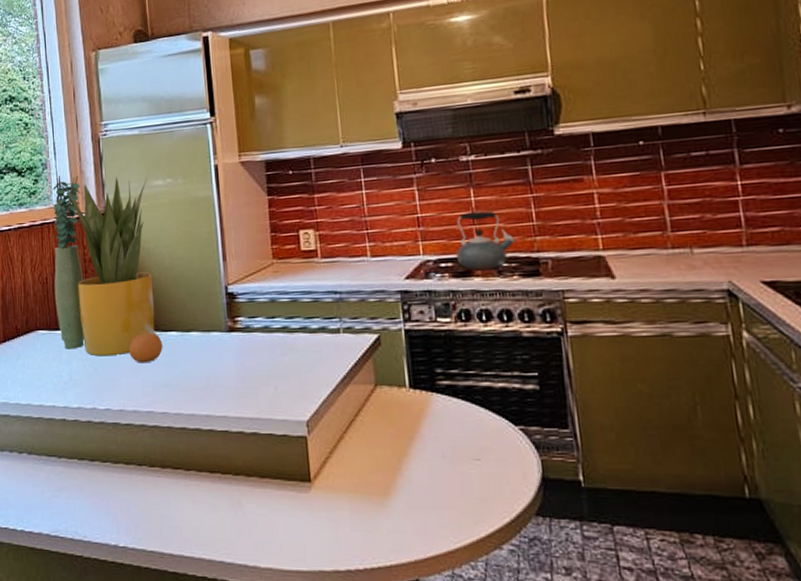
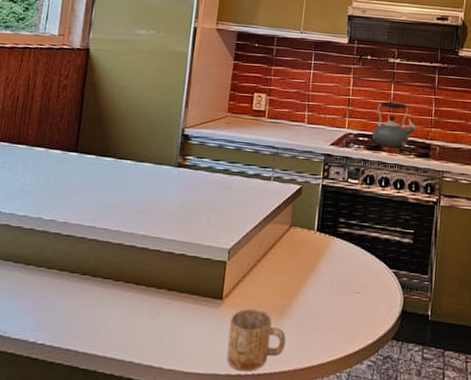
vase: present [52,175,85,349] -> none [20,8,69,163]
planter: present [64,177,155,357] -> none [41,18,133,174]
fruit: present [129,332,163,364] -> none [83,157,117,184]
mug: none [325,490,398,567] -> present [227,308,286,372]

